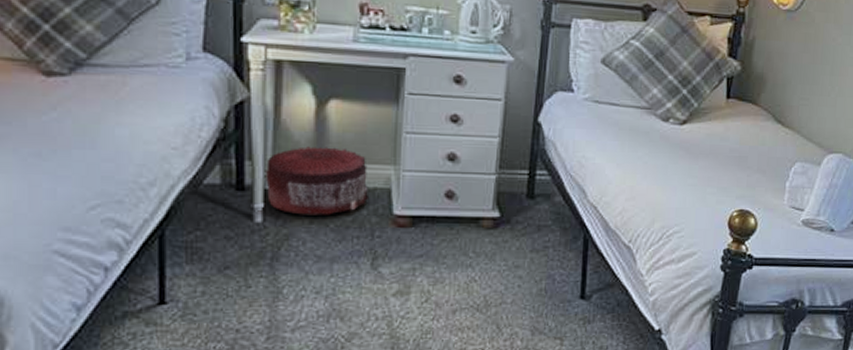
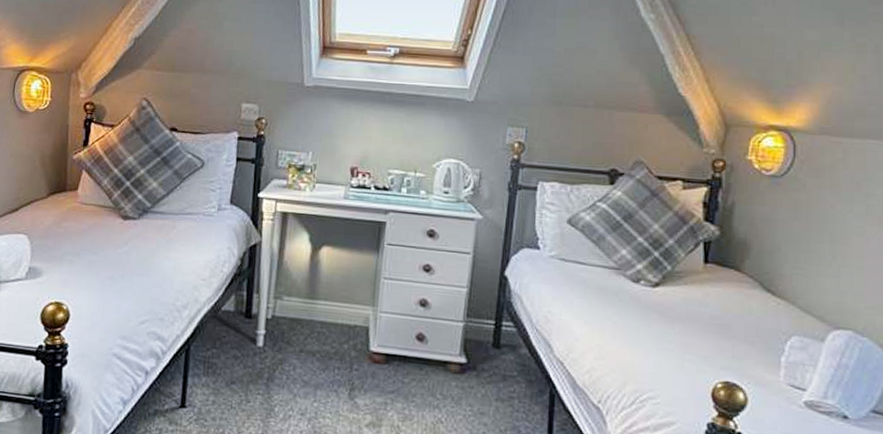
pouf: present [264,146,370,215] -> none [268,285,351,346]

